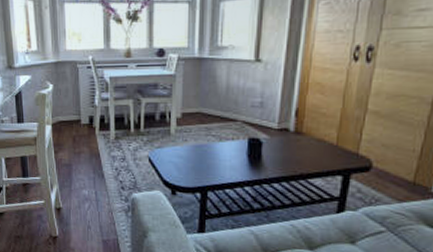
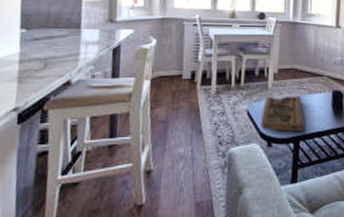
decorative tray: none [163,142,214,182] -> present [260,96,305,131]

